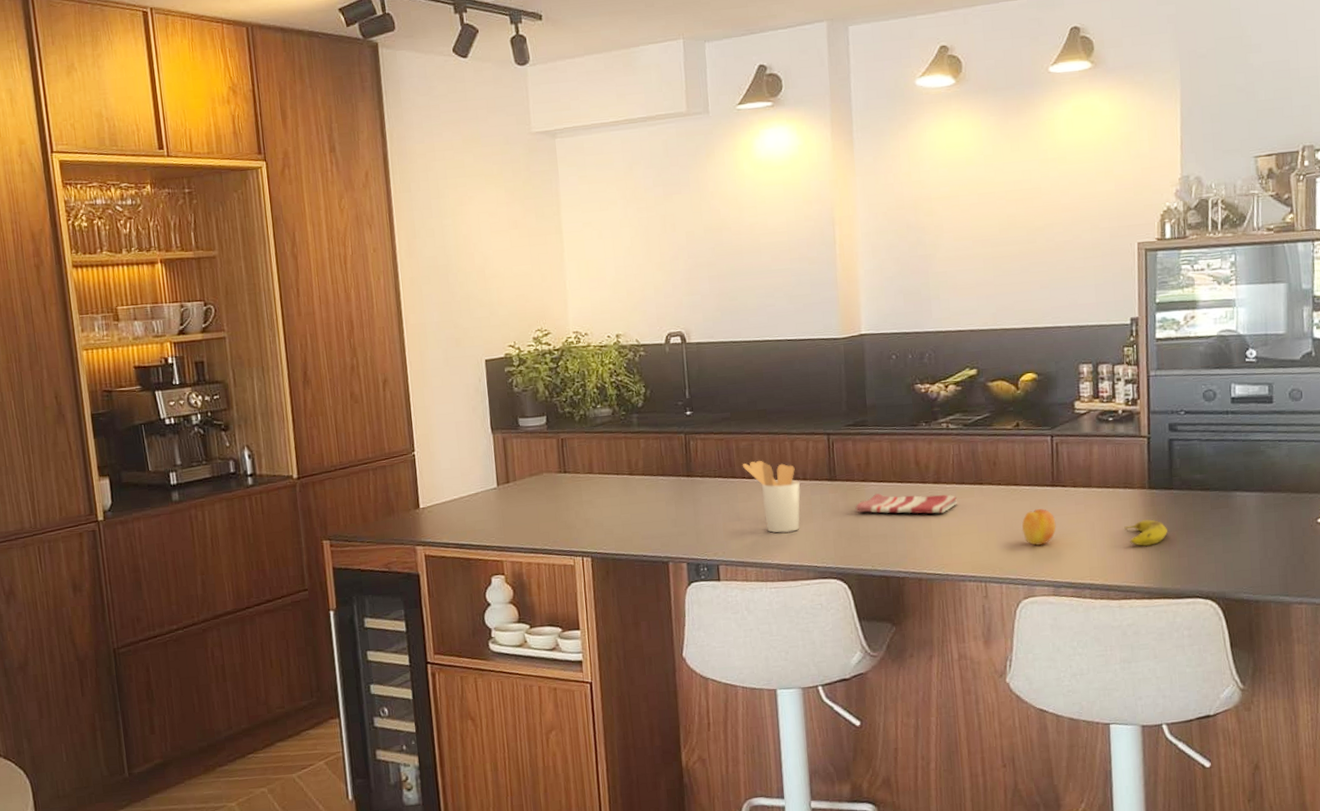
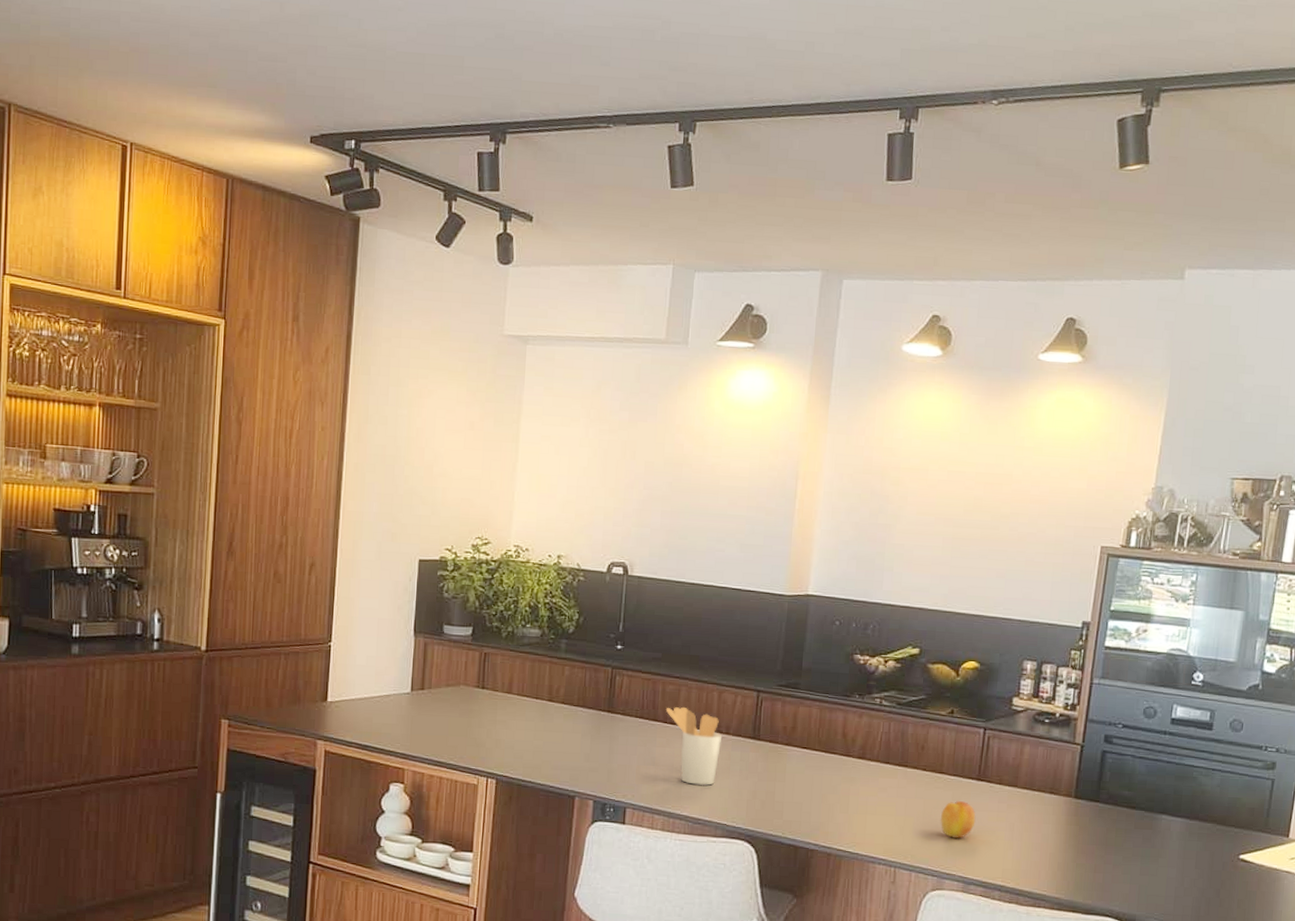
dish towel: present [855,493,958,514] -> none [774,760,880,790]
fruit: present [1124,519,1167,547] -> none [1044,829,1087,856]

